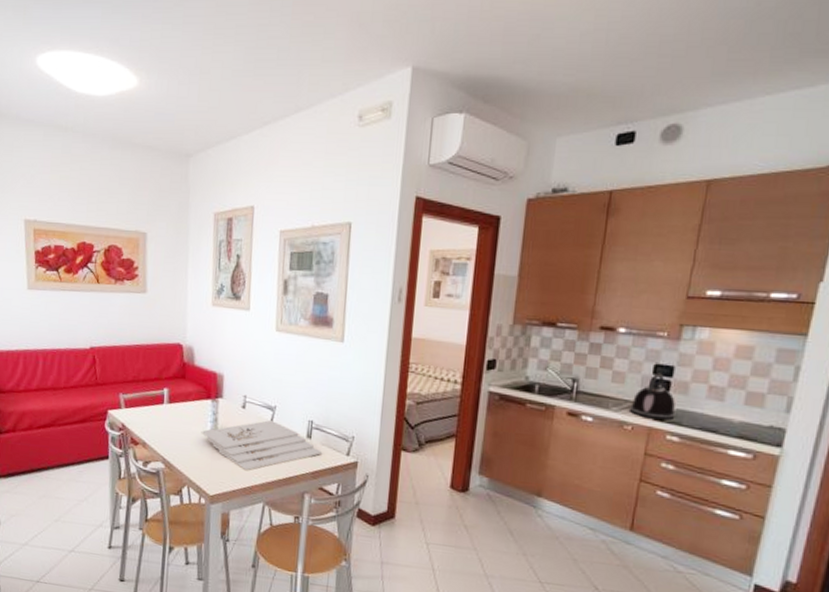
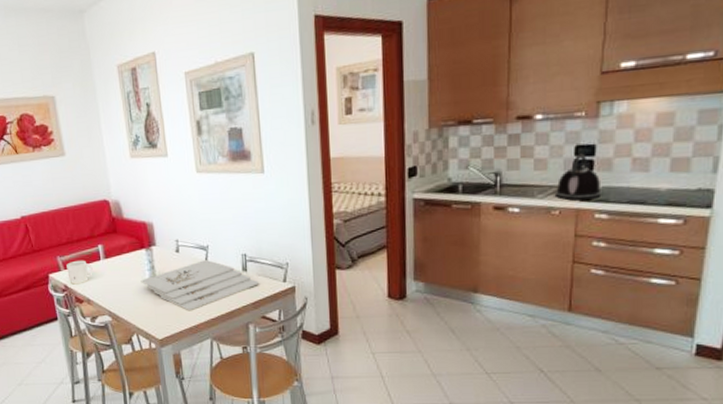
mug: none [127,400,154,426] -> present [66,260,93,285]

